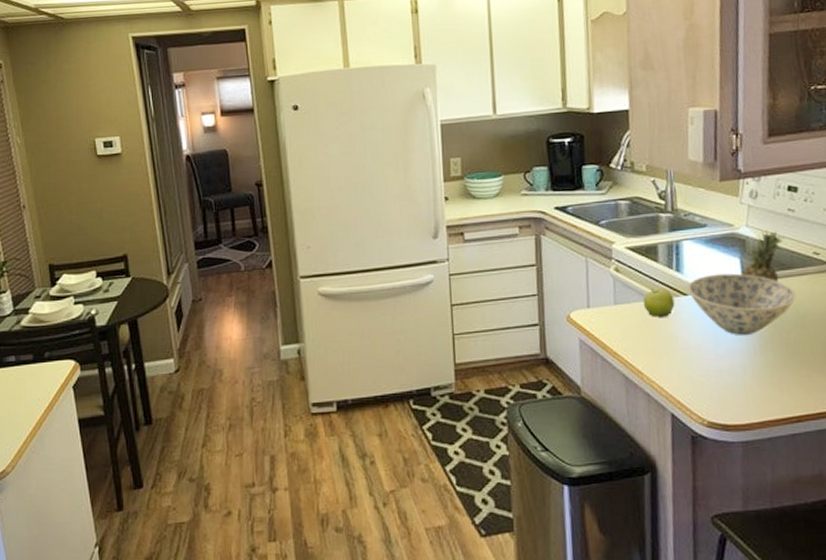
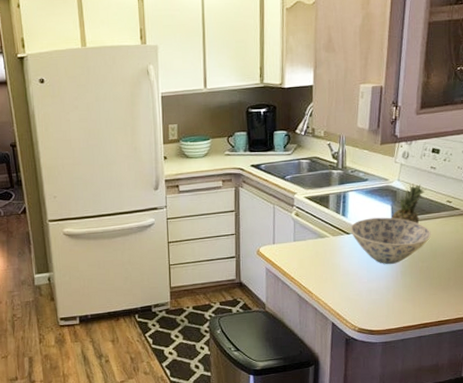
fruit: present [643,288,675,317] -> none [315,229,340,251]

